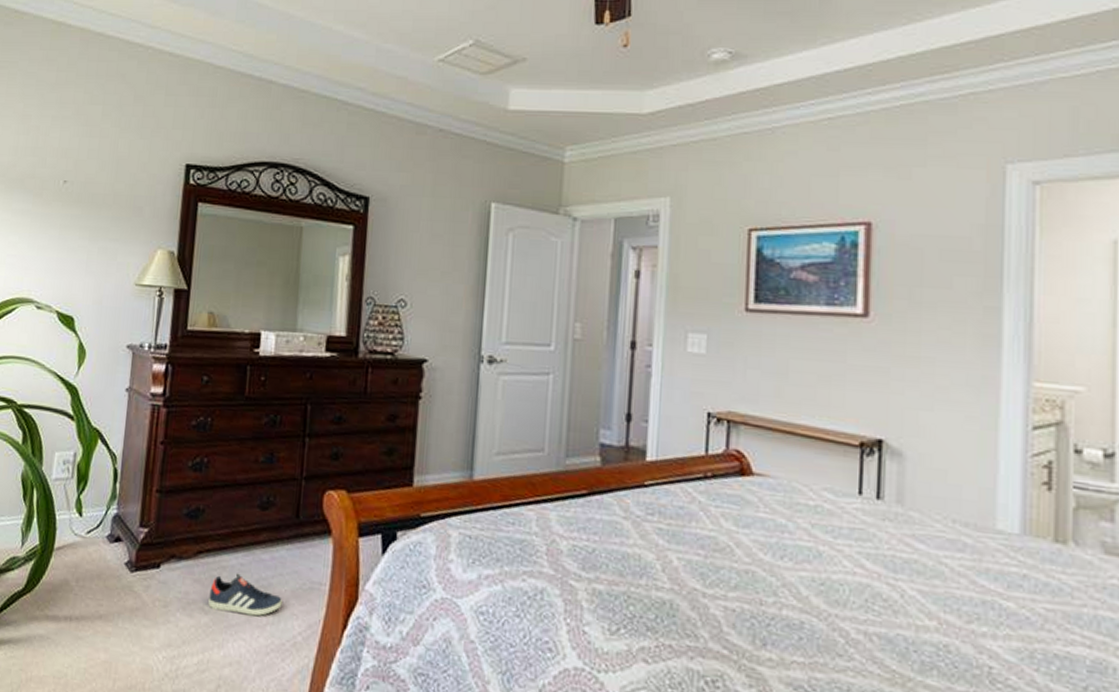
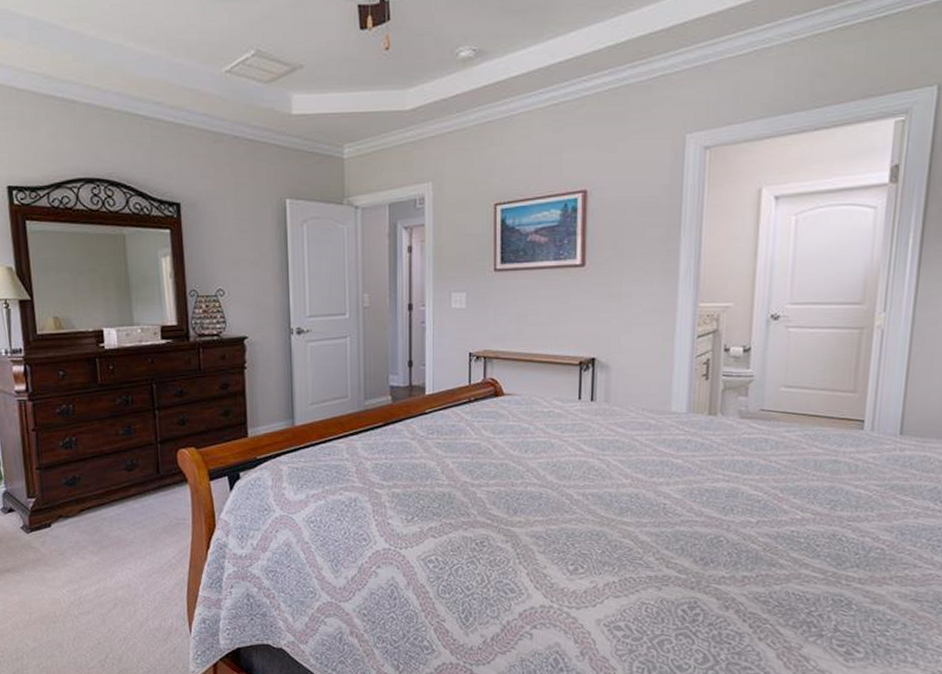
sneaker: present [208,573,282,617] -> none [95,521,156,551]

